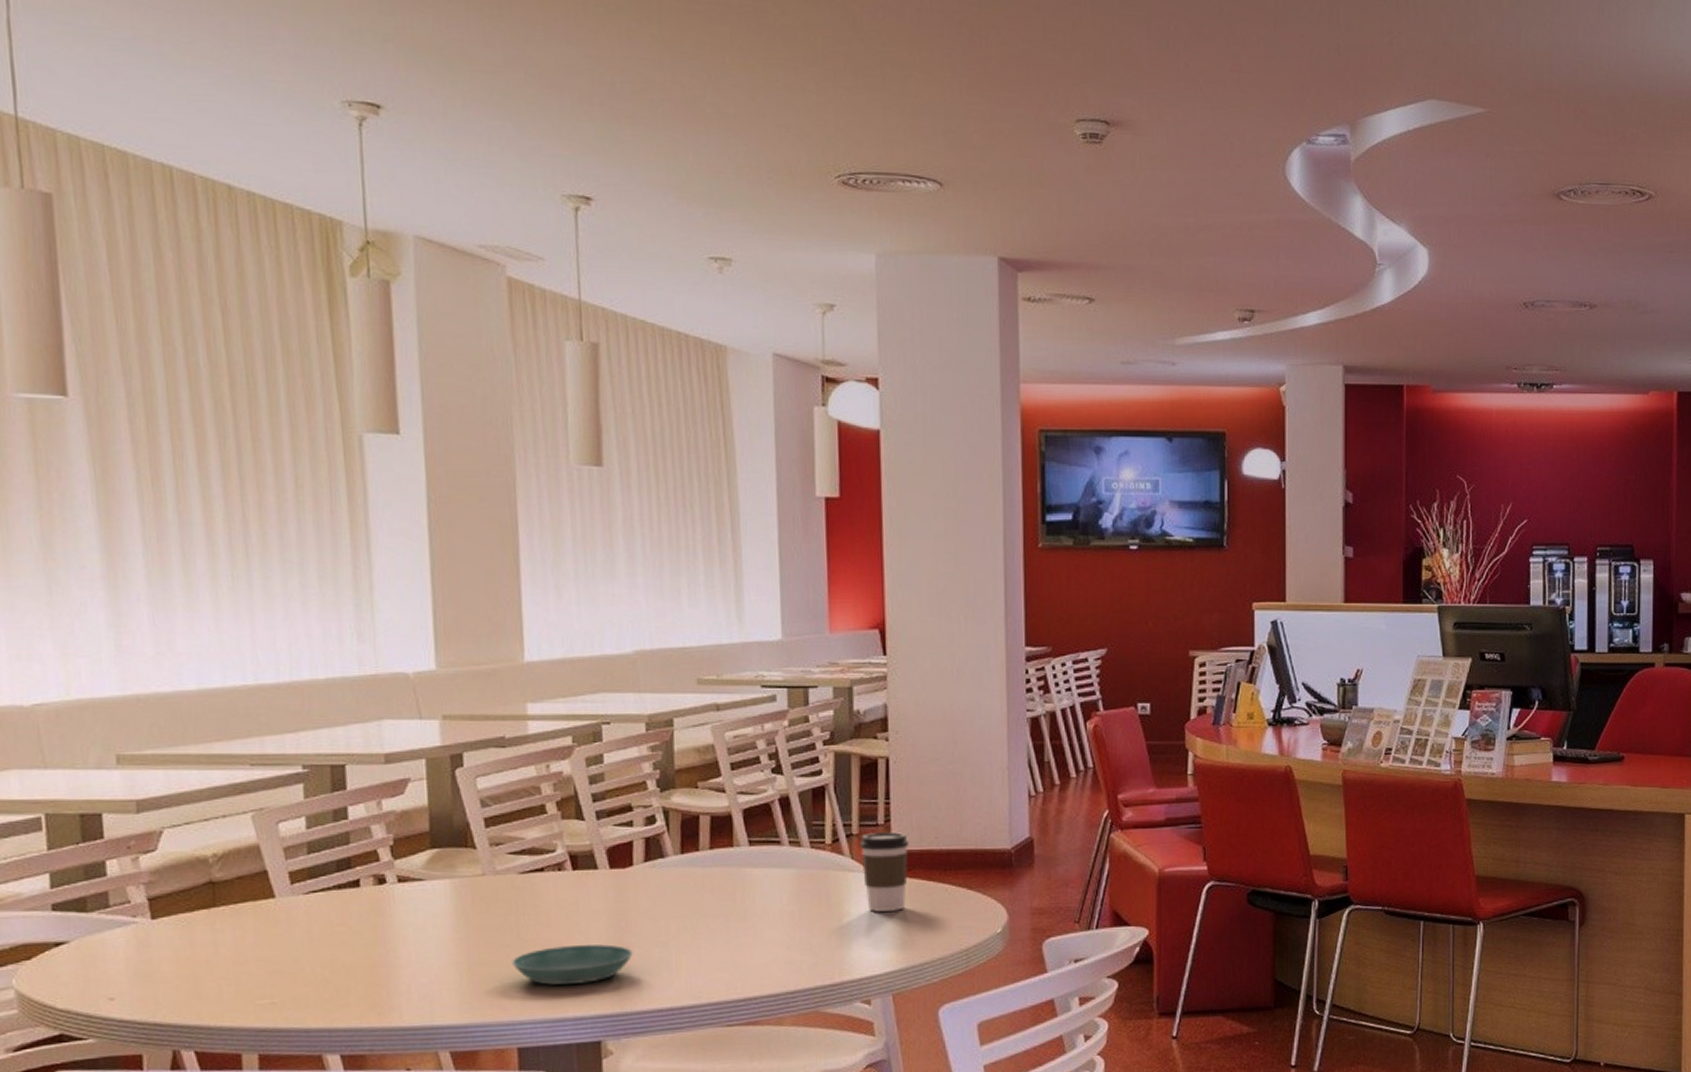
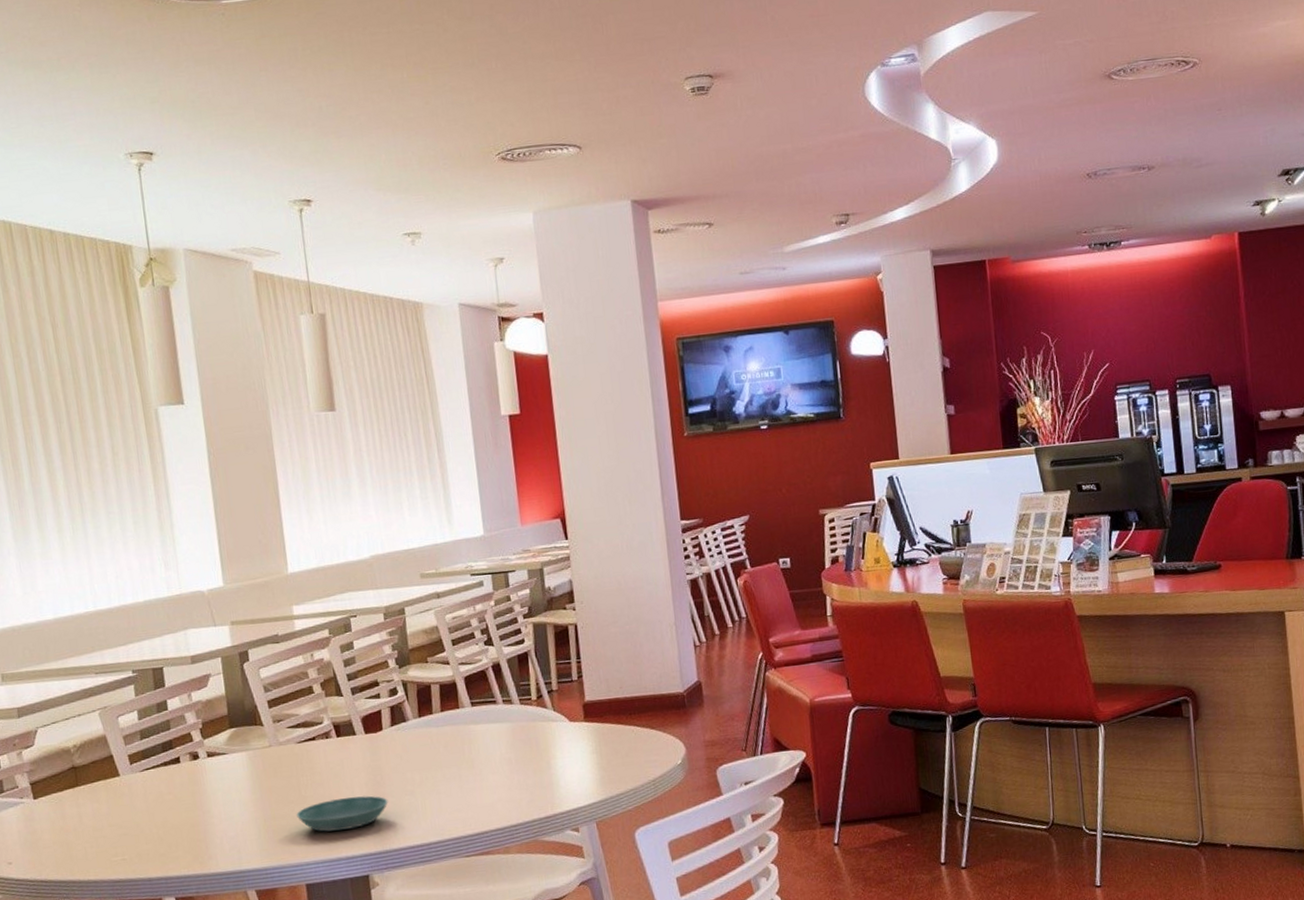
coffee cup: present [860,832,908,912] -> none [559,685,601,754]

